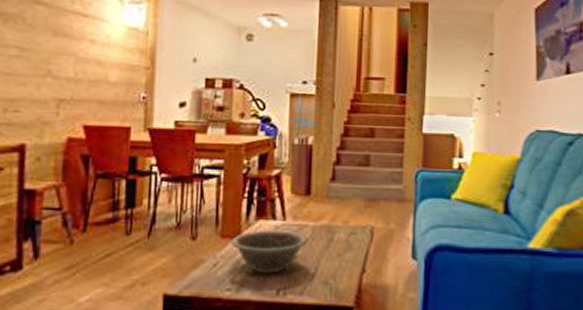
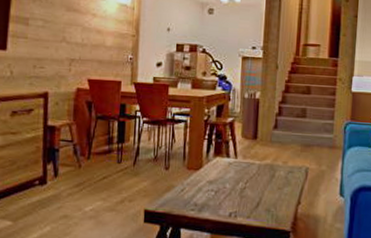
decorative bowl: present [231,230,308,274] -> none [195,165,254,200]

